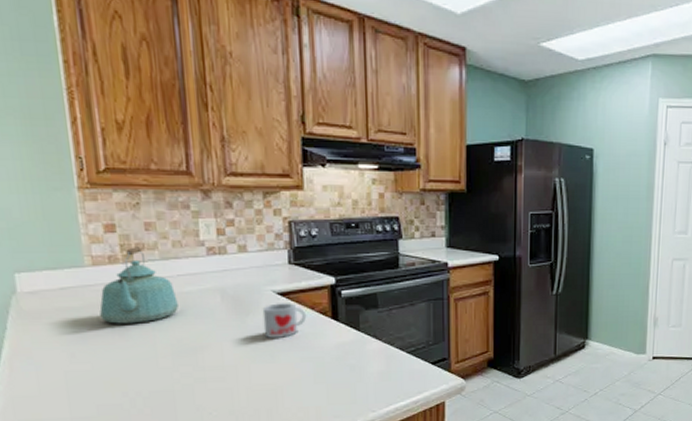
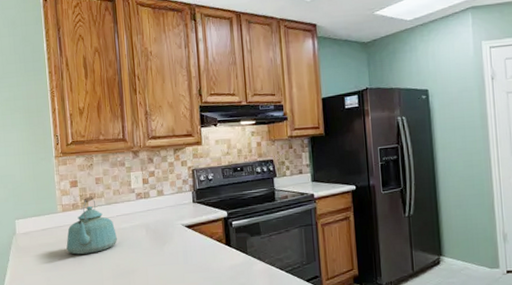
mug: present [262,303,307,338] -> none [175,233,208,262]

